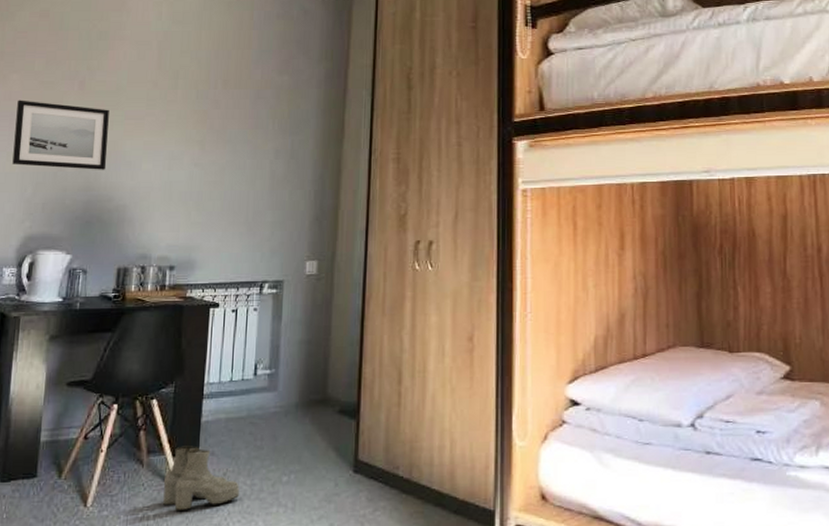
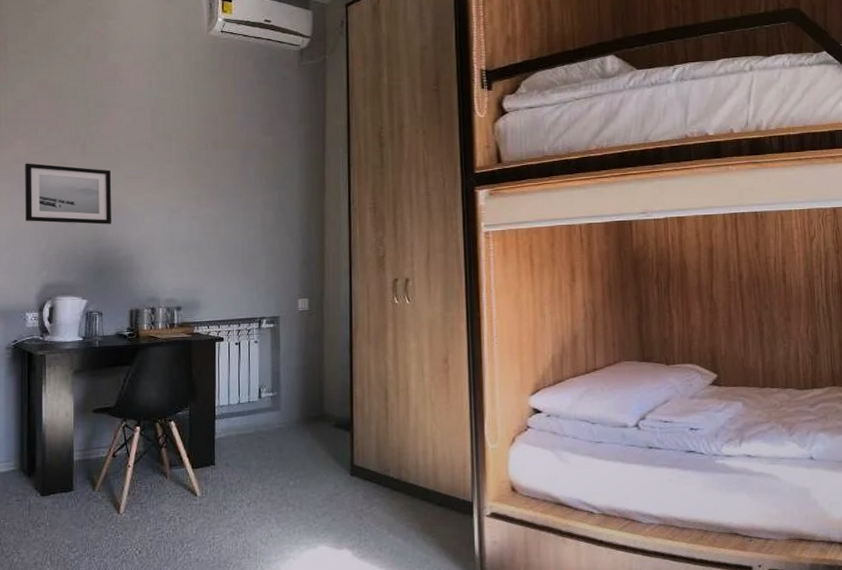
boots: present [163,446,239,510] -> none [187,459,253,513]

